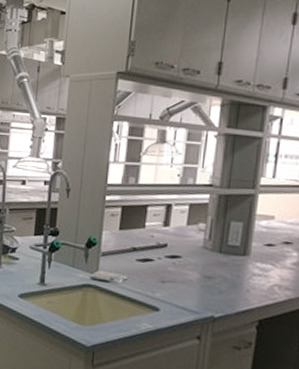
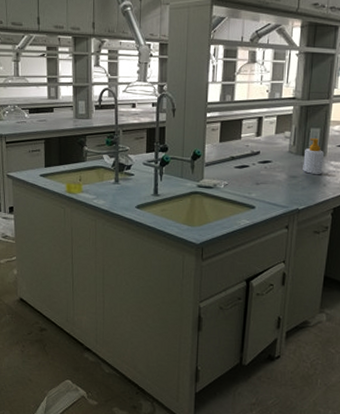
soap bottle: none [220,232,248,278] -> present [303,137,325,175]

